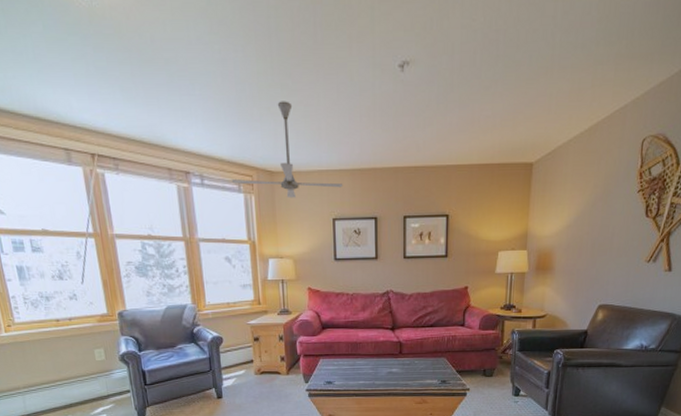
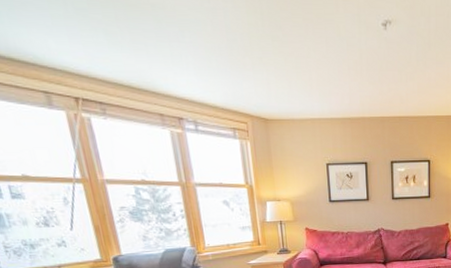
ceiling fan: present [231,101,343,198] -> none [226,52,335,145]

